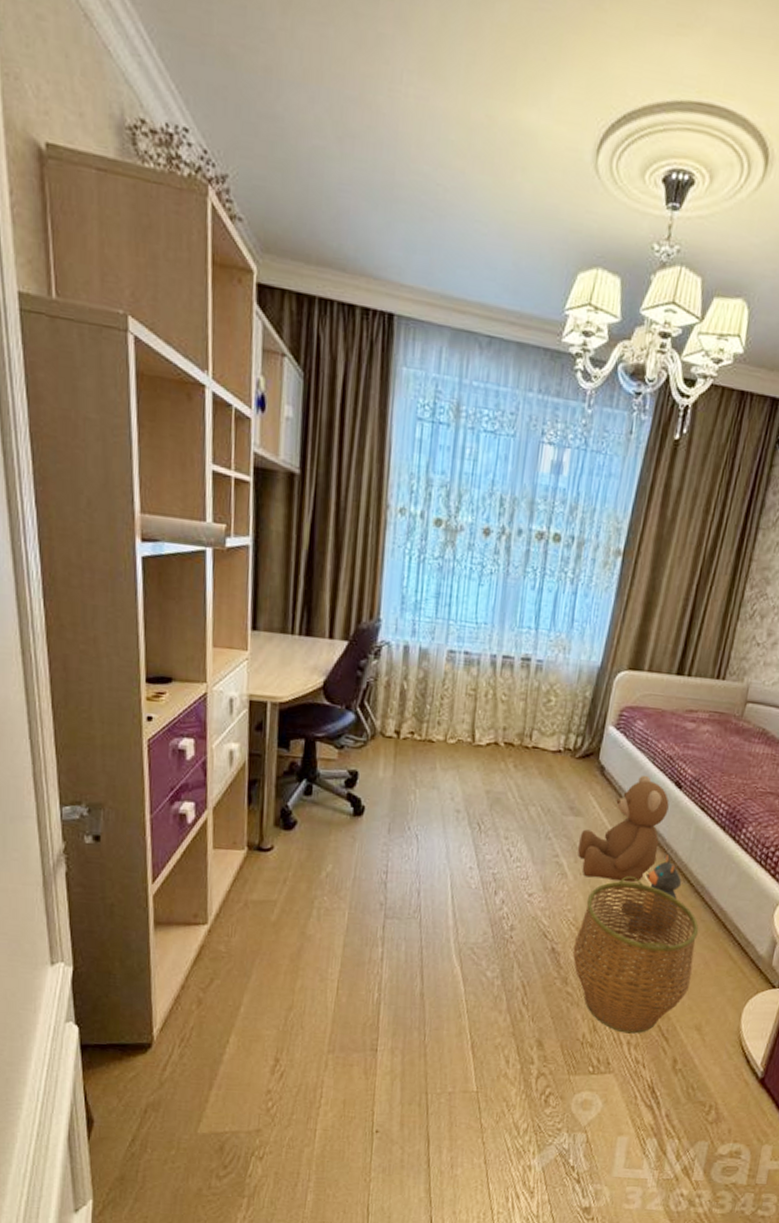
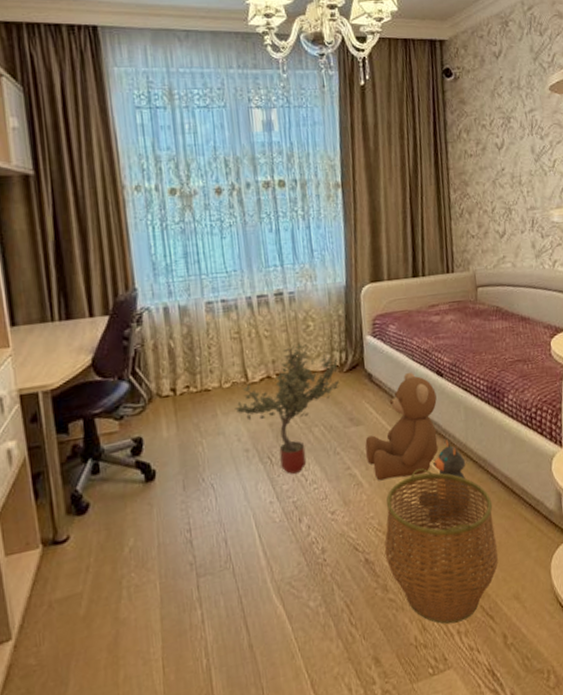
potted tree: none [455,715,572,847] -> present [235,342,339,474]

